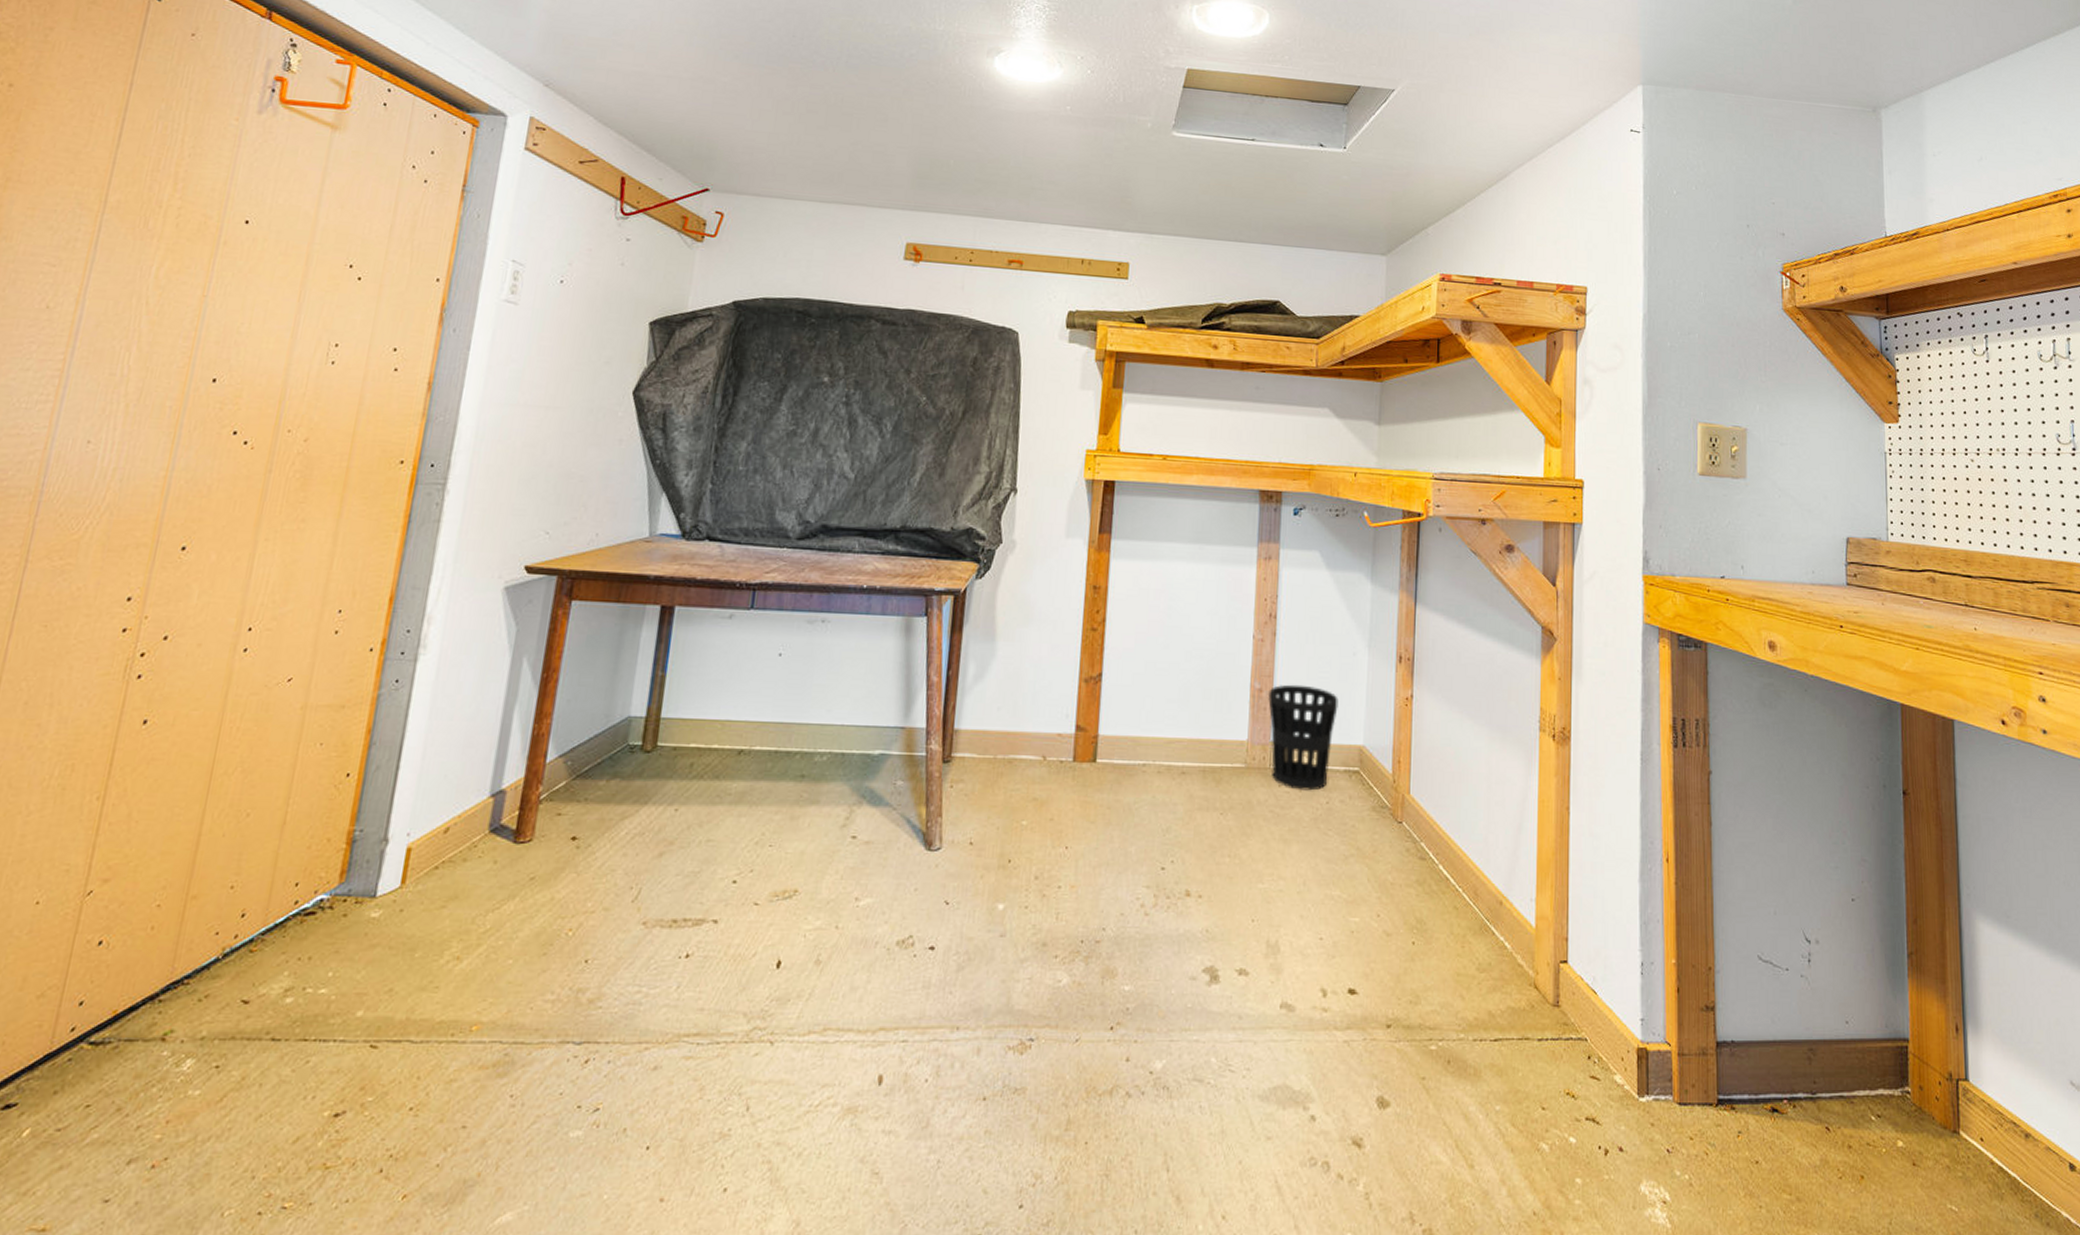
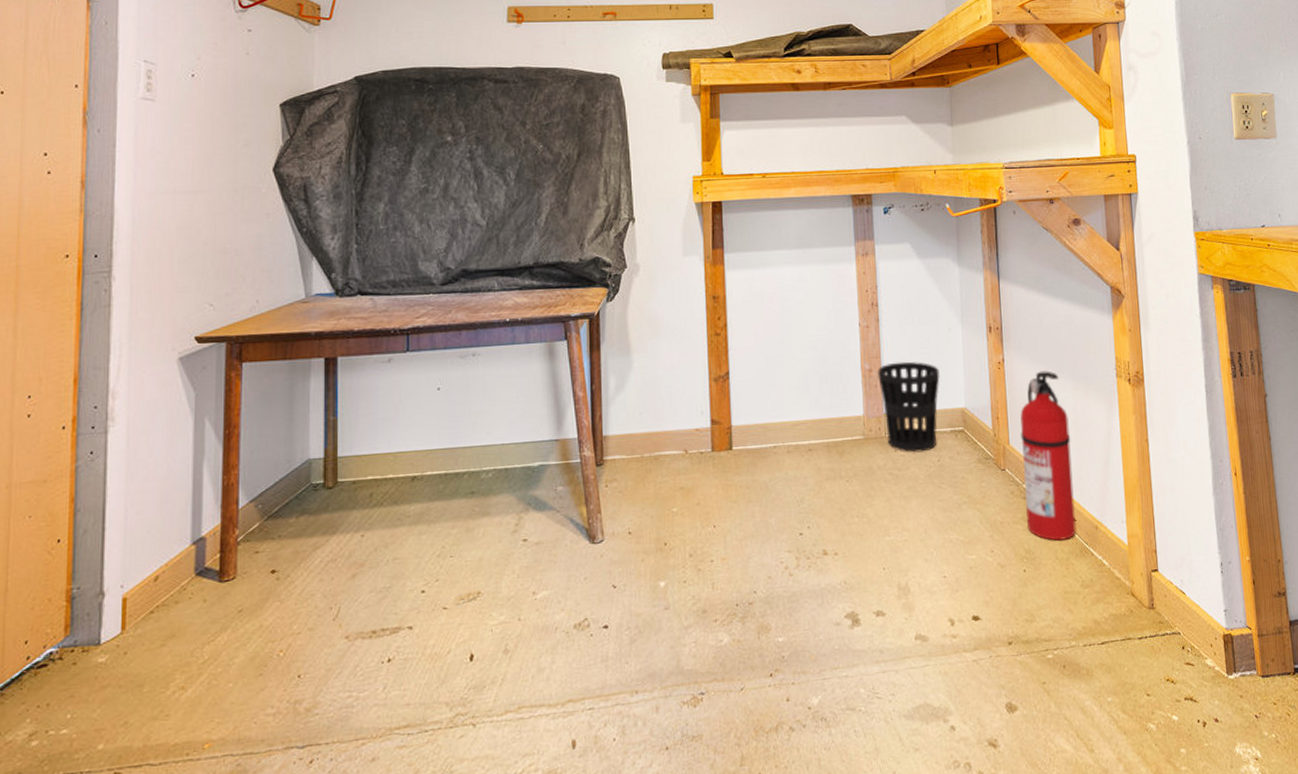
fire extinguisher: none [1422,714,1481,913] -> present [1020,371,1076,541]

